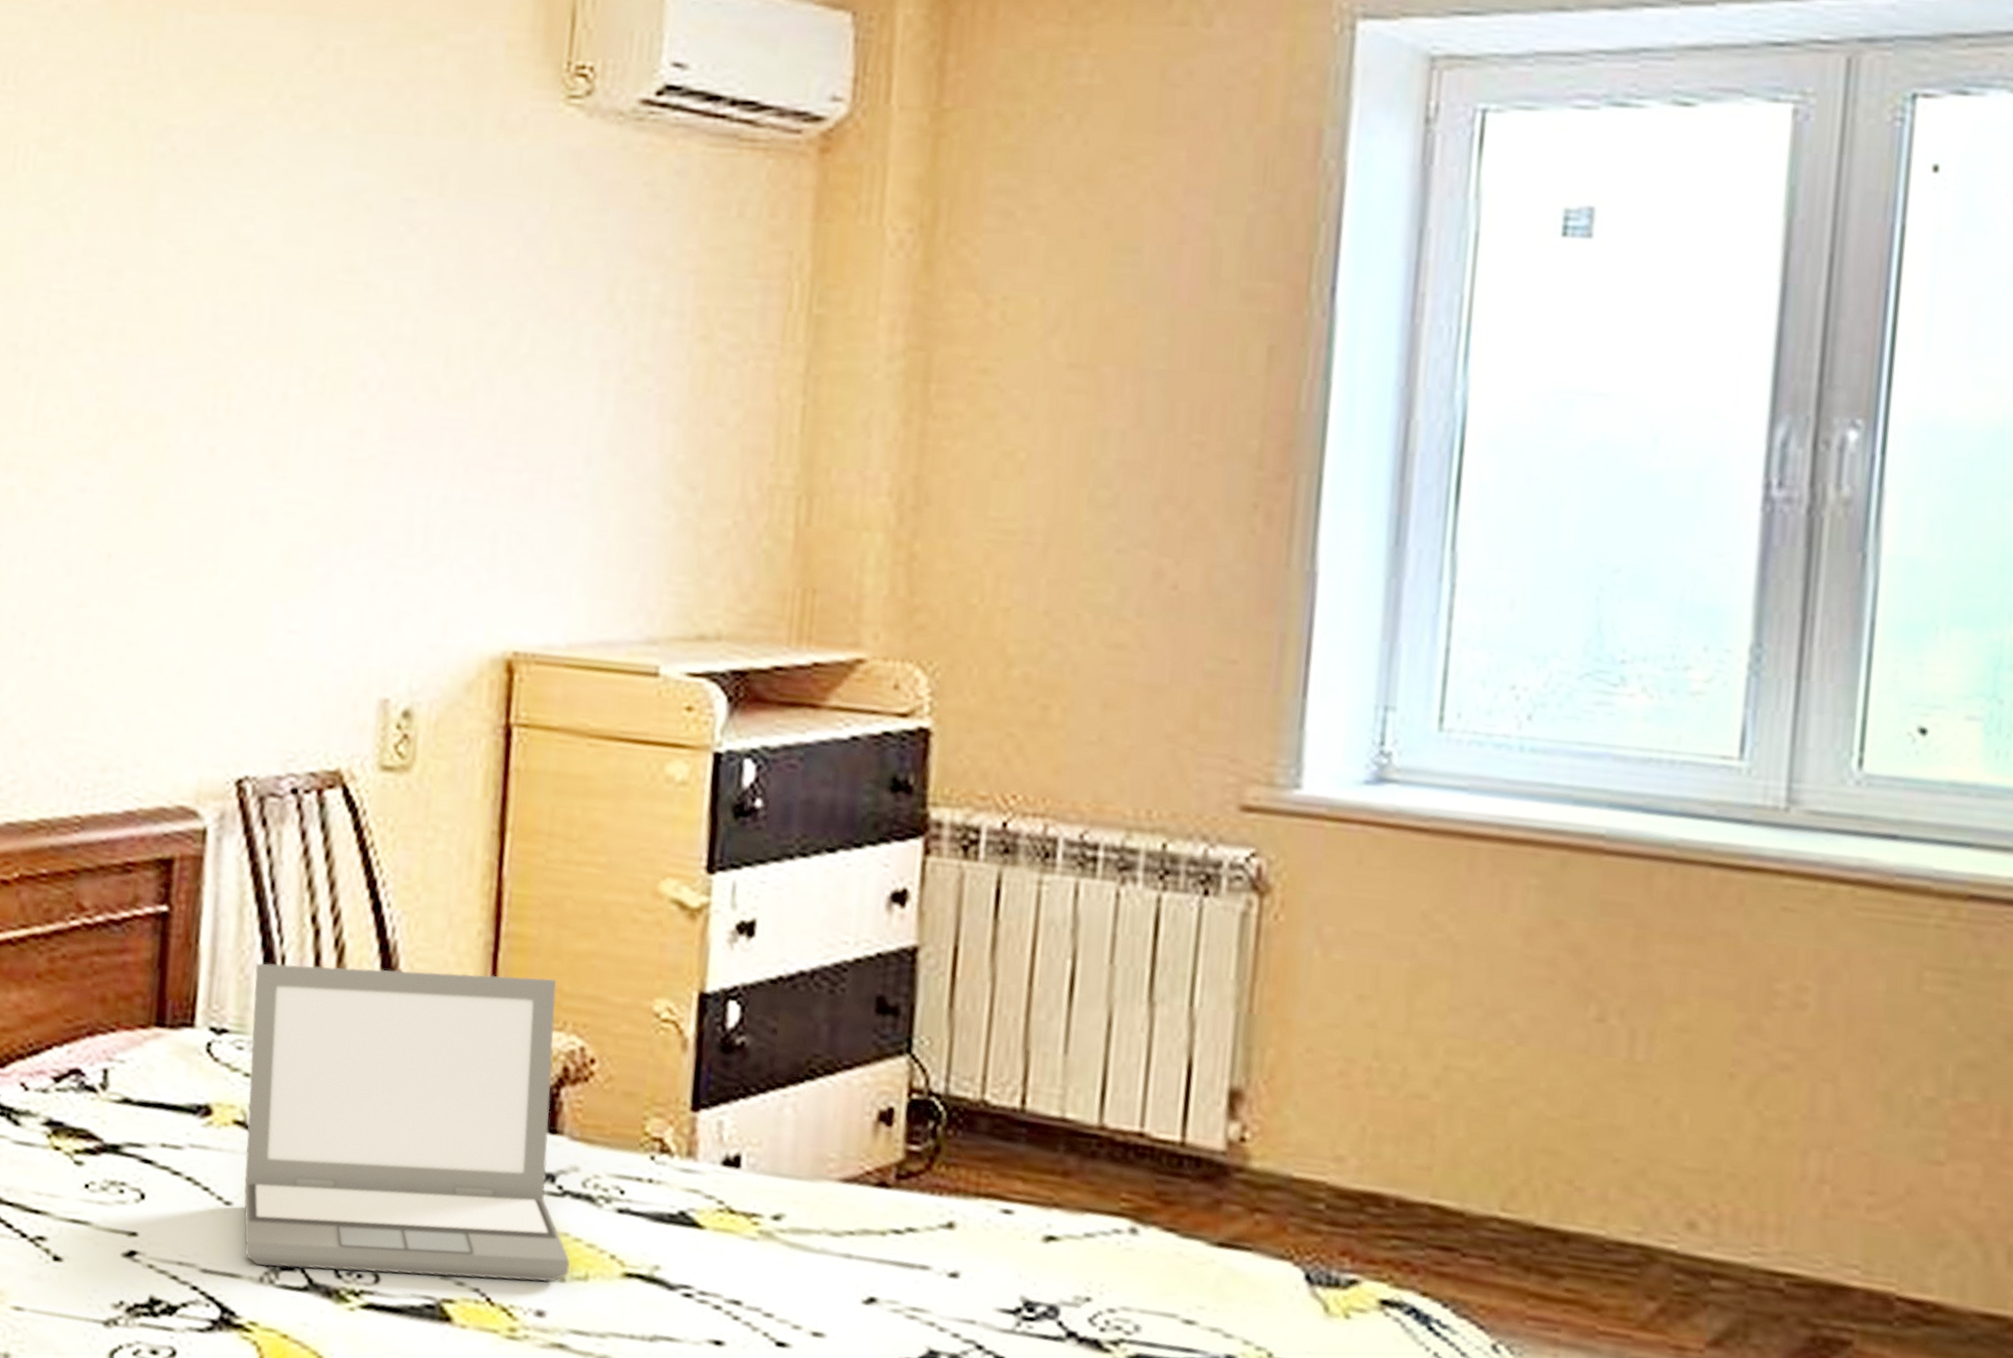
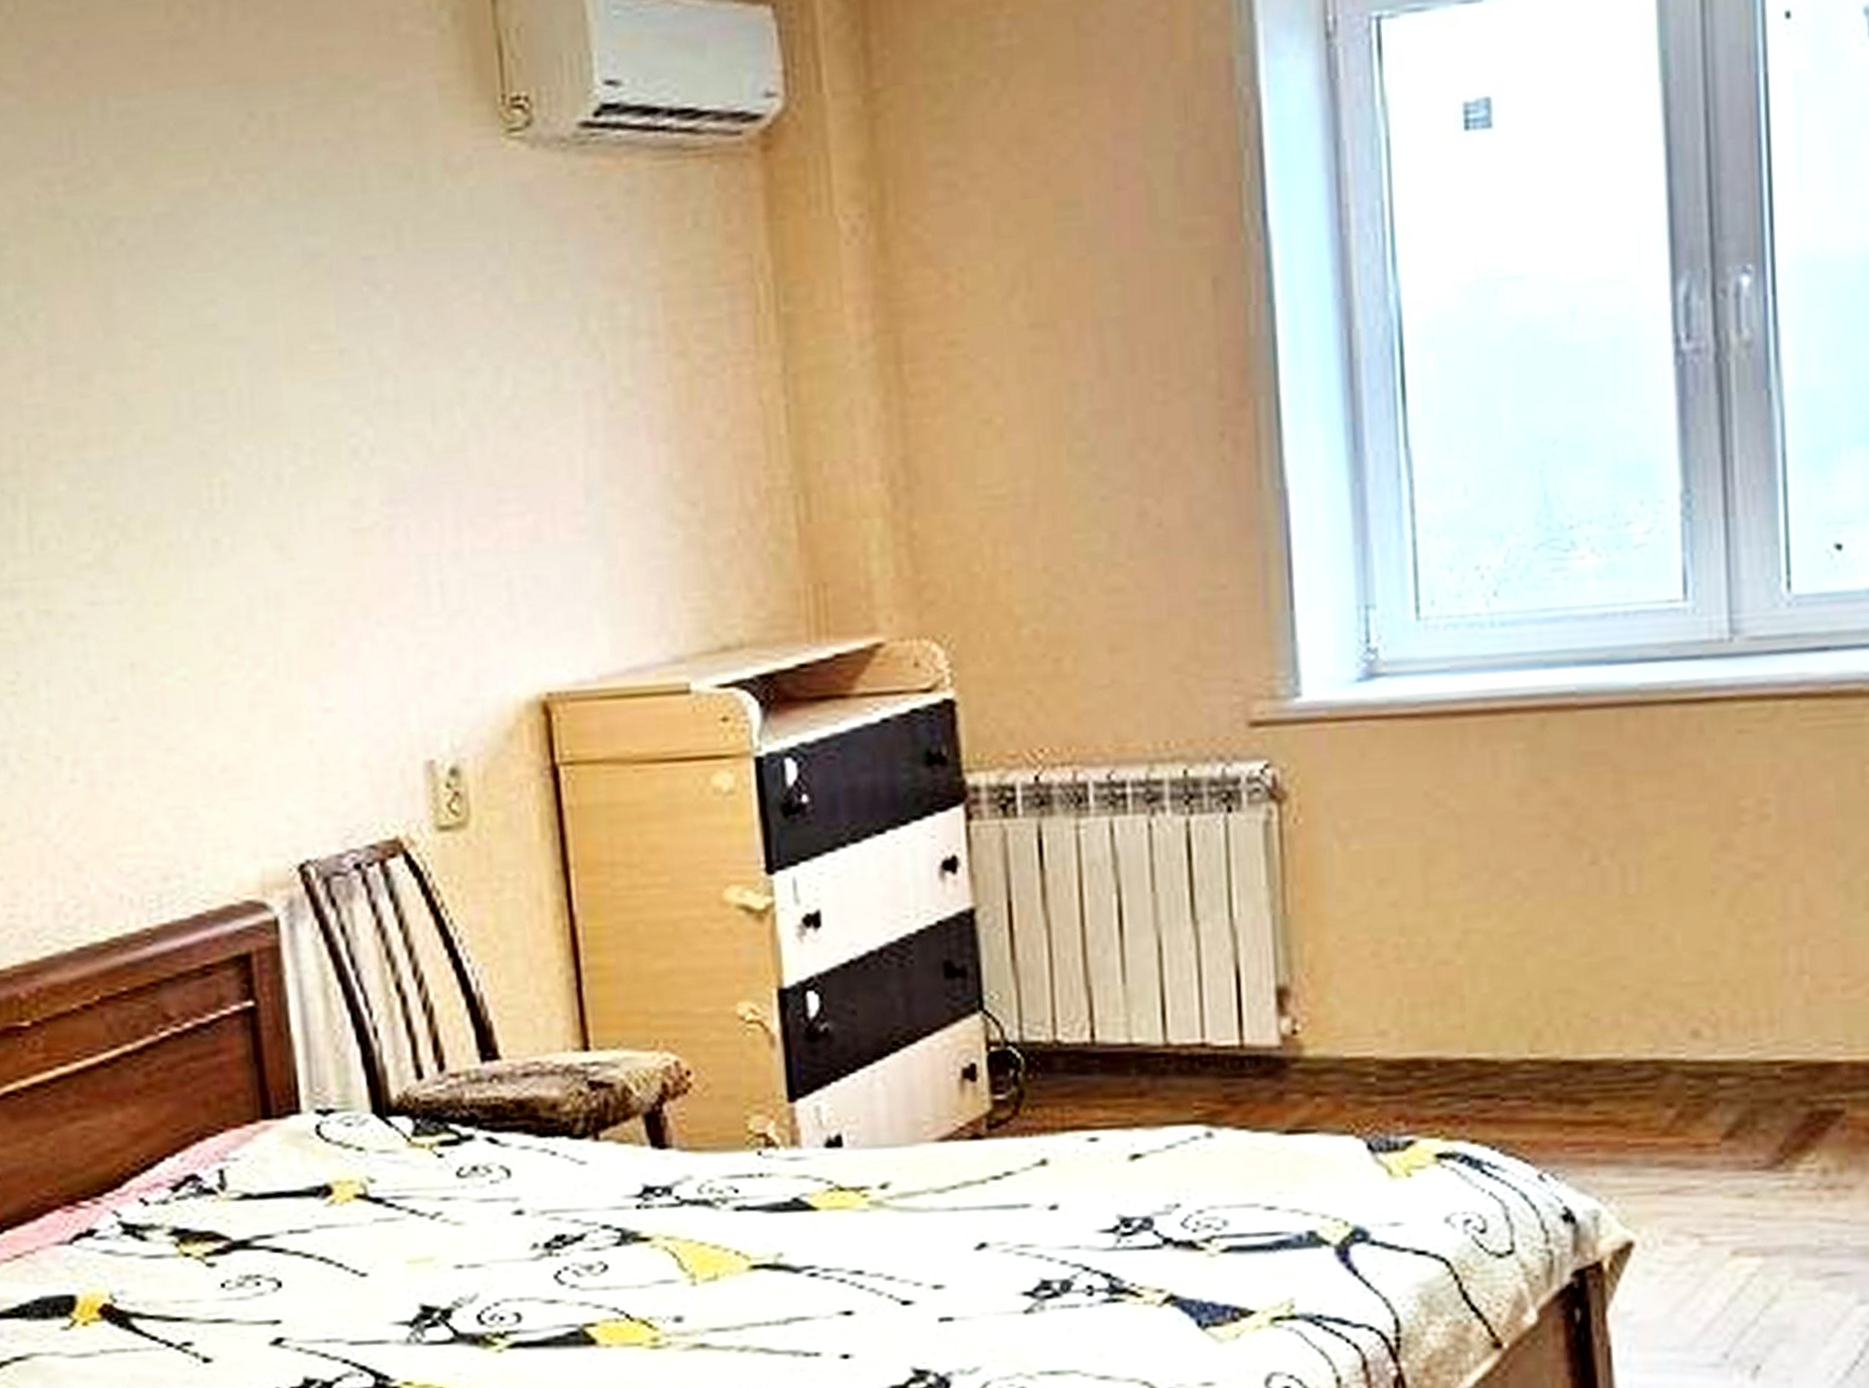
laptop: present [244,962,570,1282] -> none [350,1002,700,1328]

